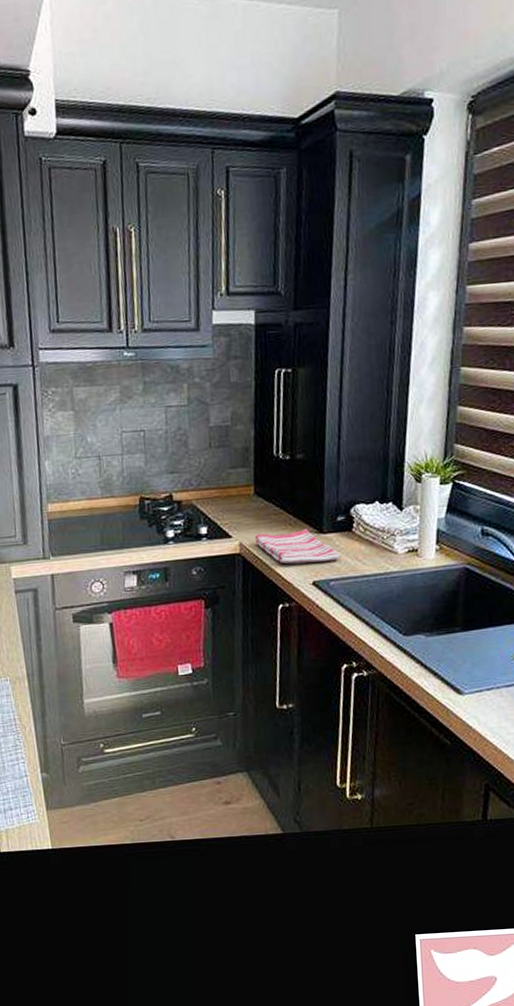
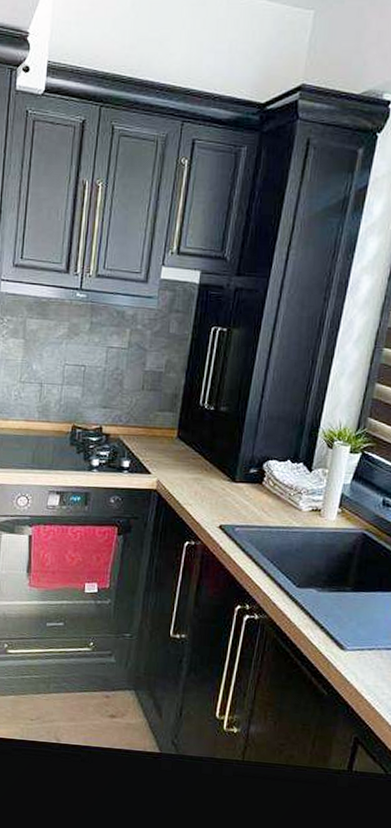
dish towel: present [255,529,340,564] -> none [171,473,248,509]

